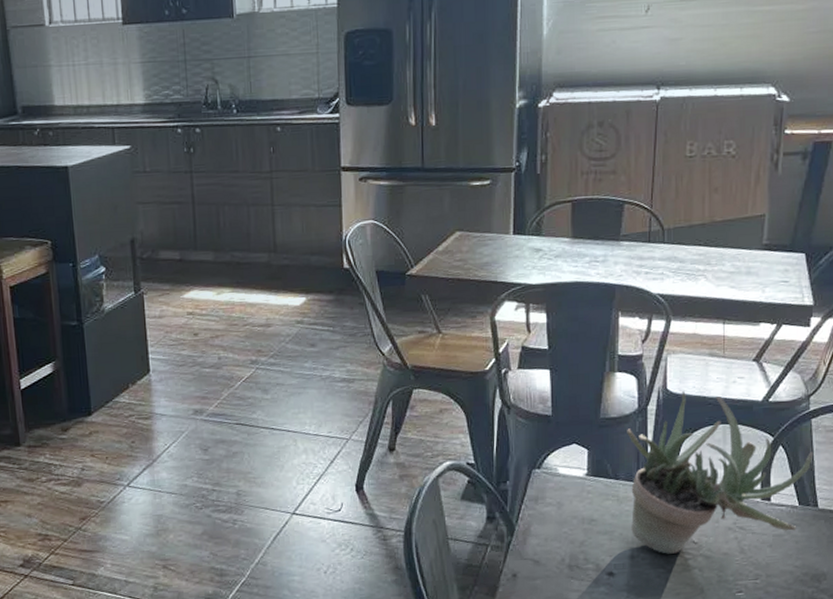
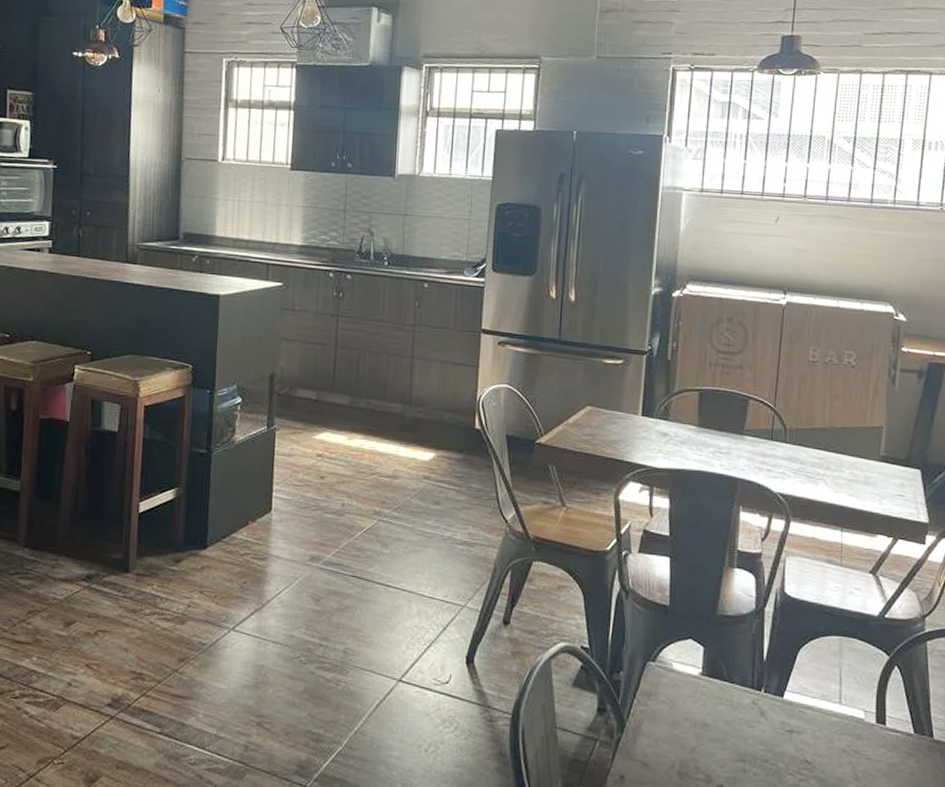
succulent plant: present [627,390,814,554] -> none [743,595,929,772]

